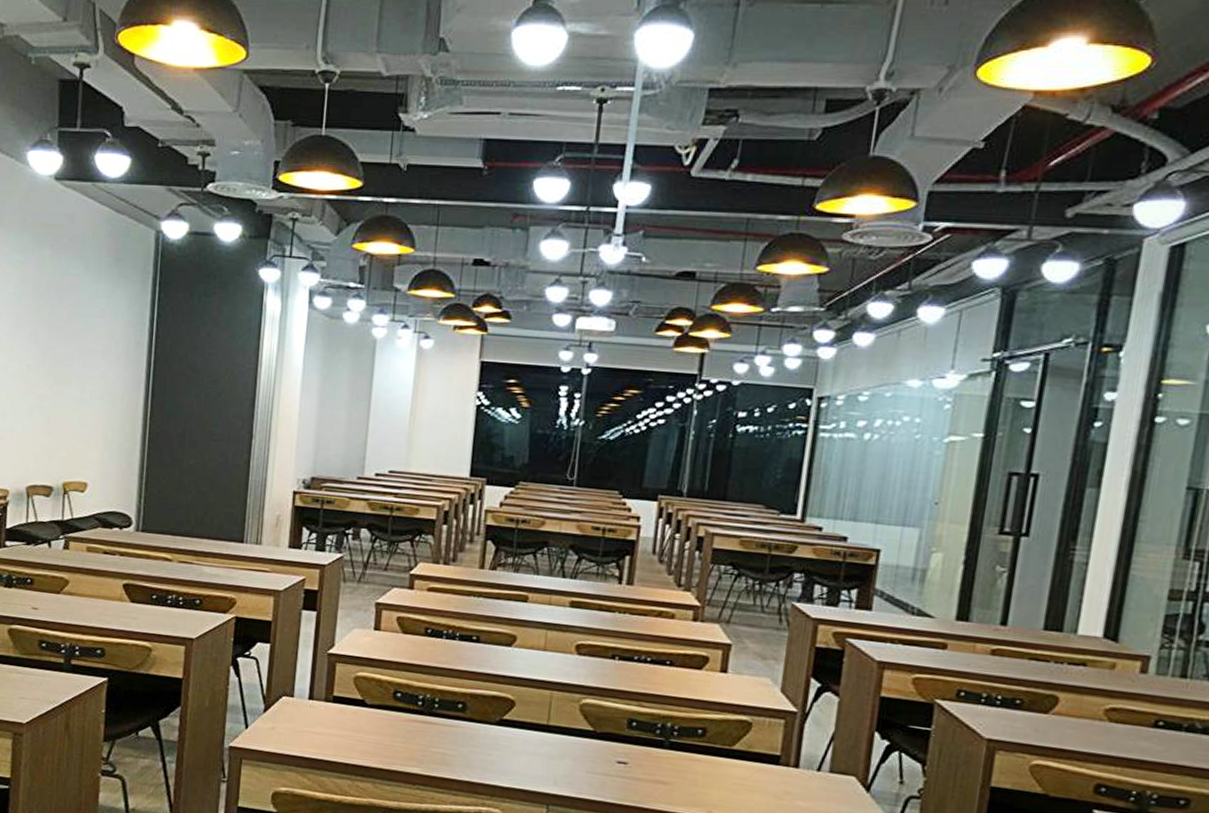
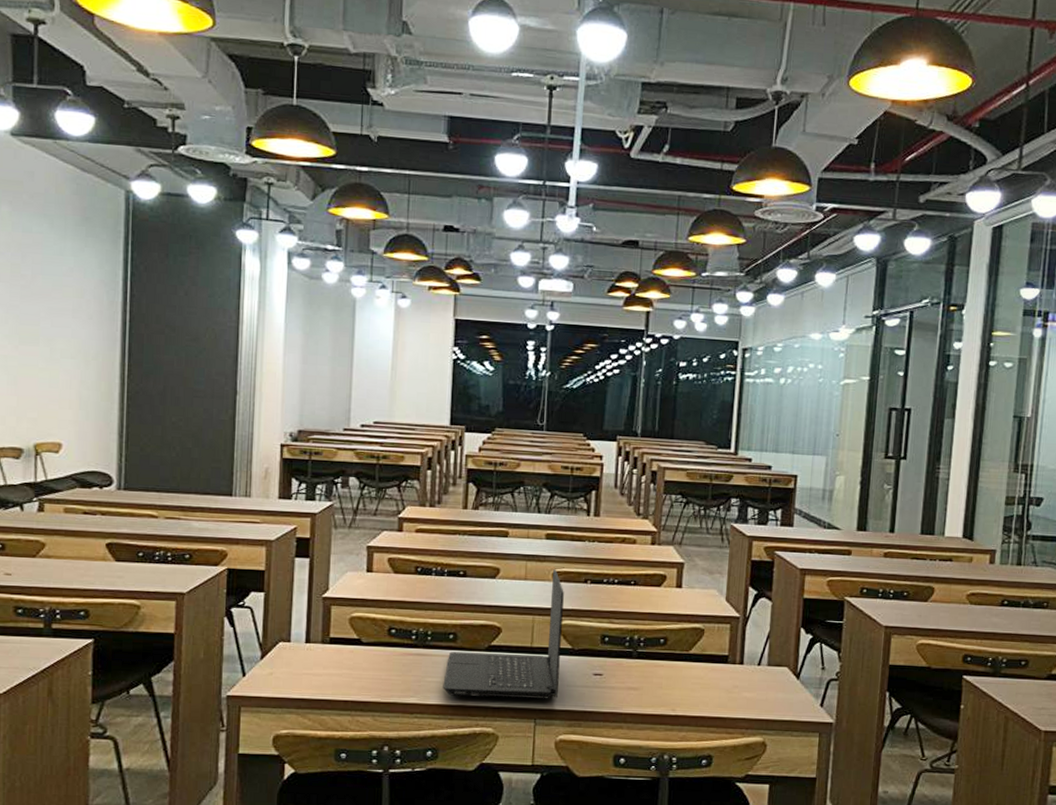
laptop: none [448,641,588,785] -> present [443,569,564,699]

